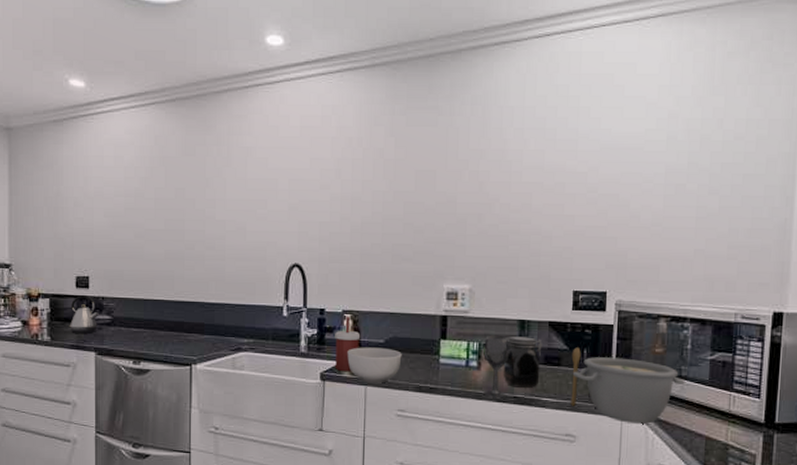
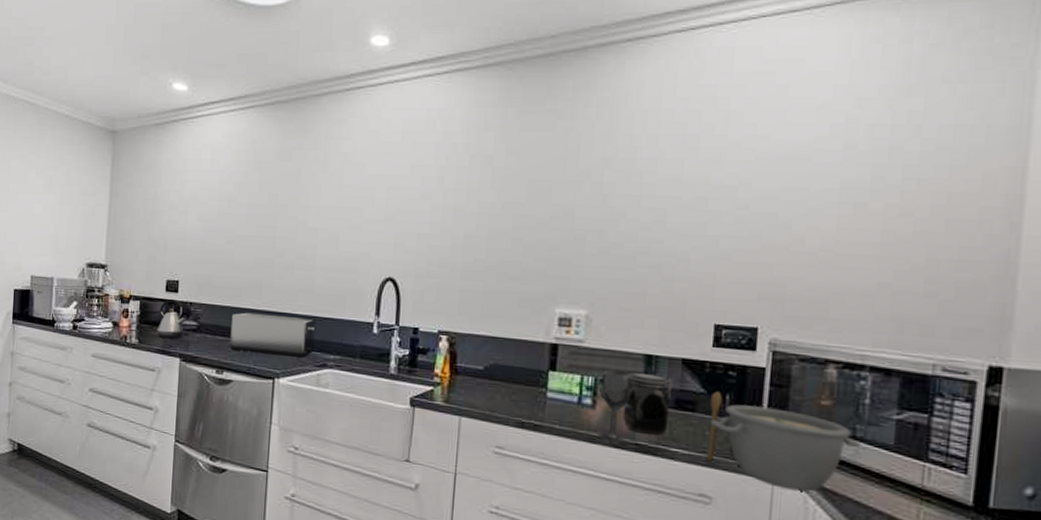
toaster: none [145,303,229,343] -> present [229,312,316,358]
soap dispenser: present [335,316,361,372] -> none [427,337,457,400]
bowl: present [347,347,402,384] -> none [441,372,503,415]

